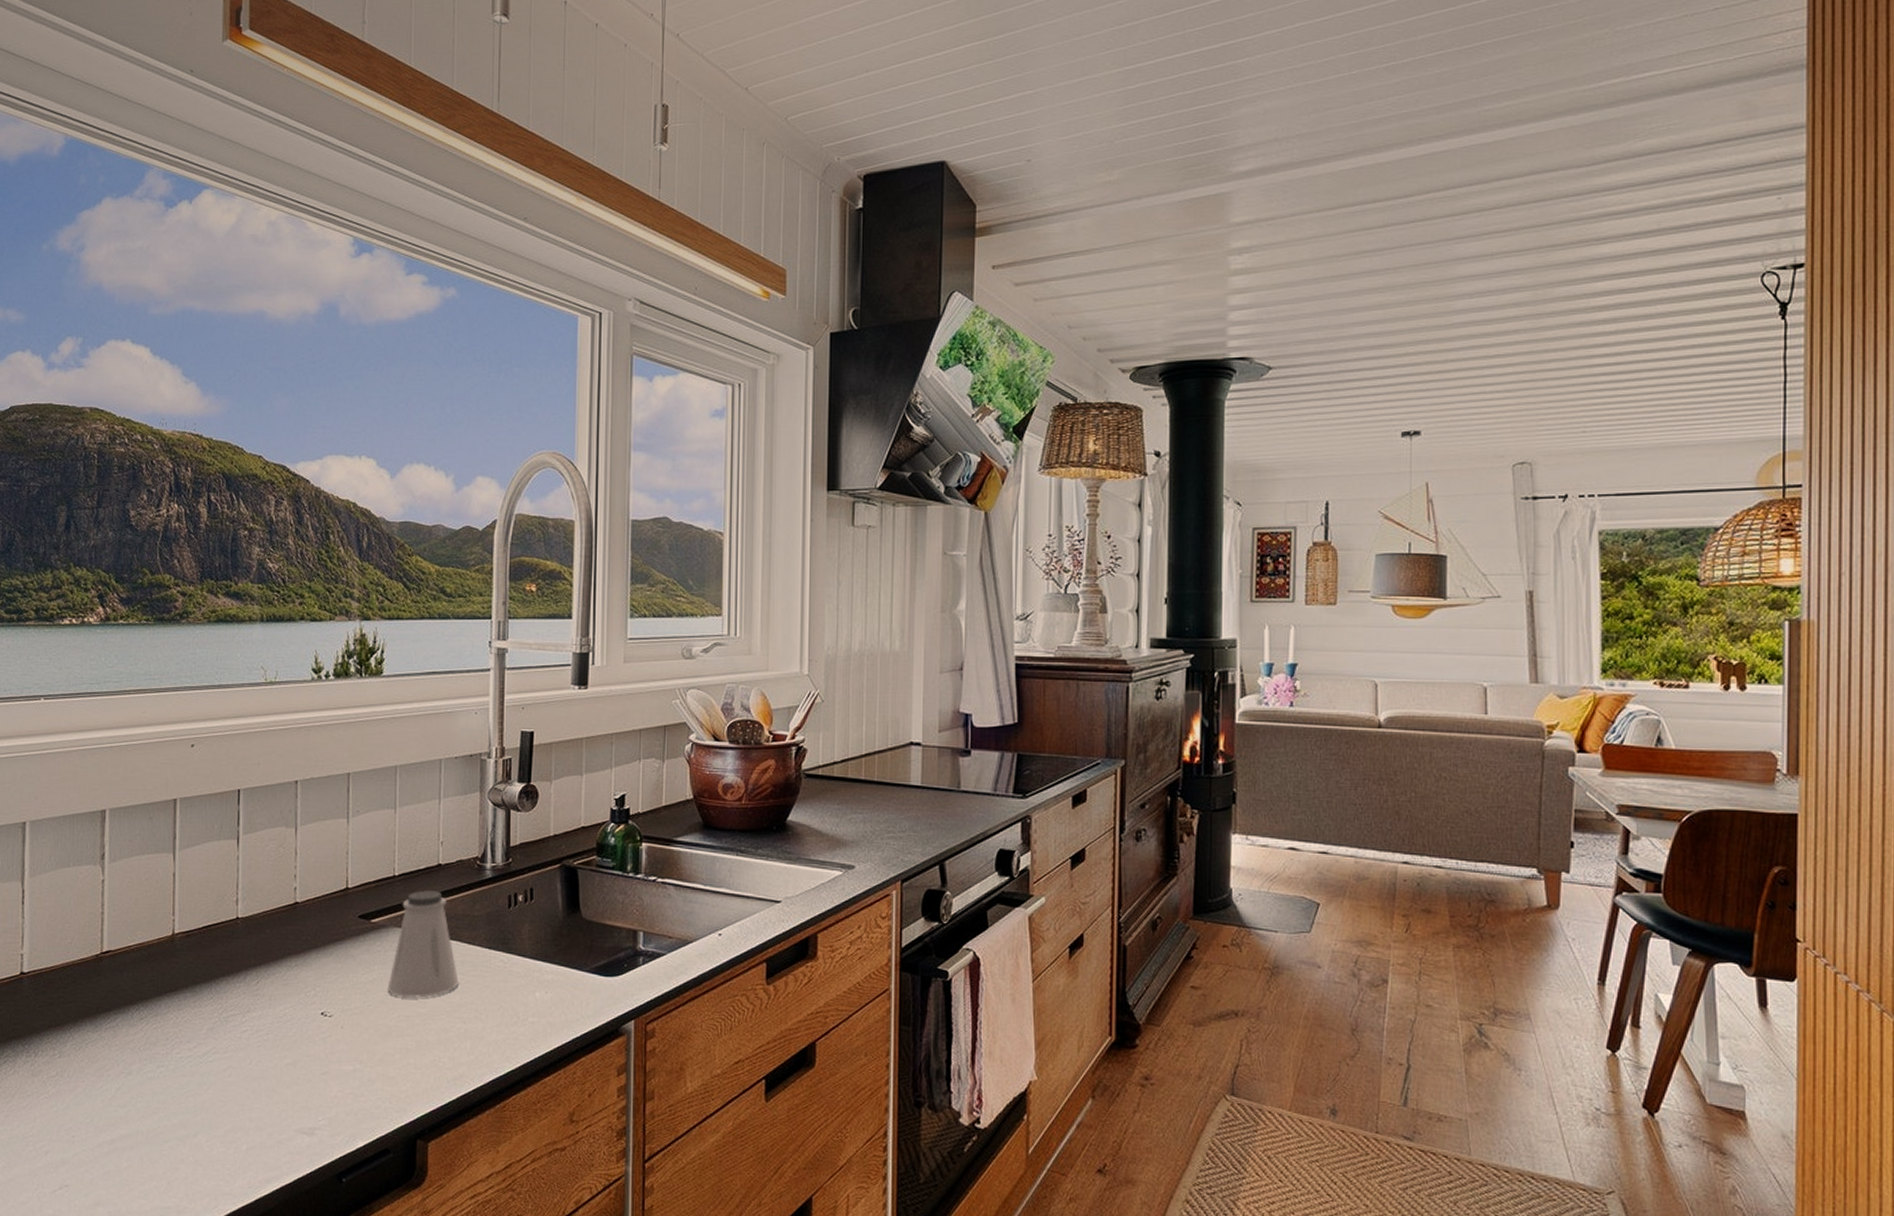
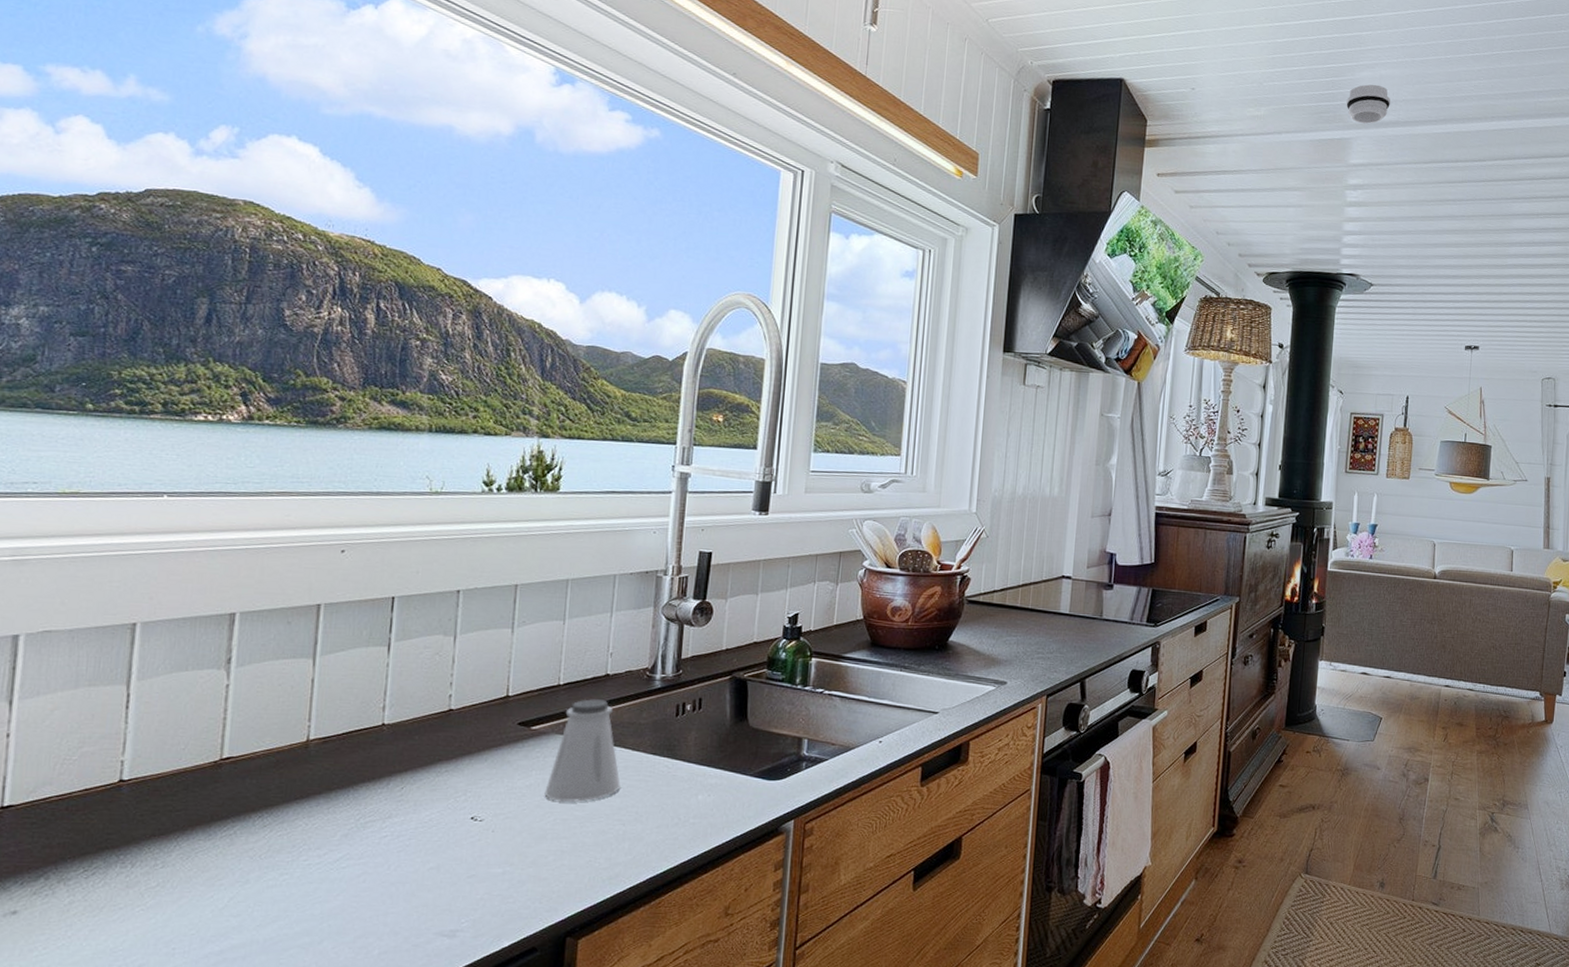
smoke detector: none [1222,121,1279,171] -> present [1346,84,1390,124]

